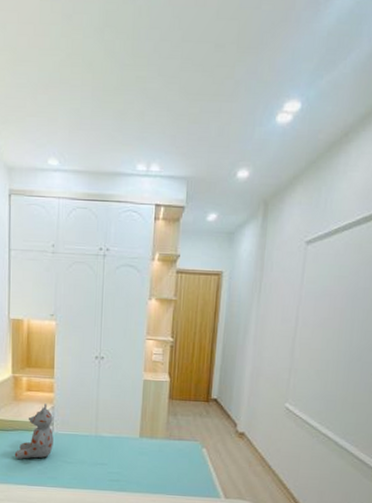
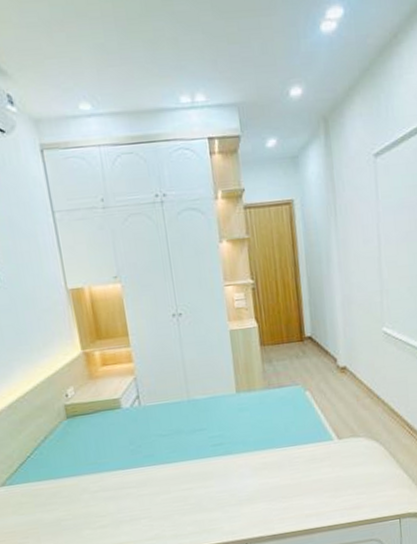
stuffed bear: present [14,403,54,459] -> none [101,376,144,443]

